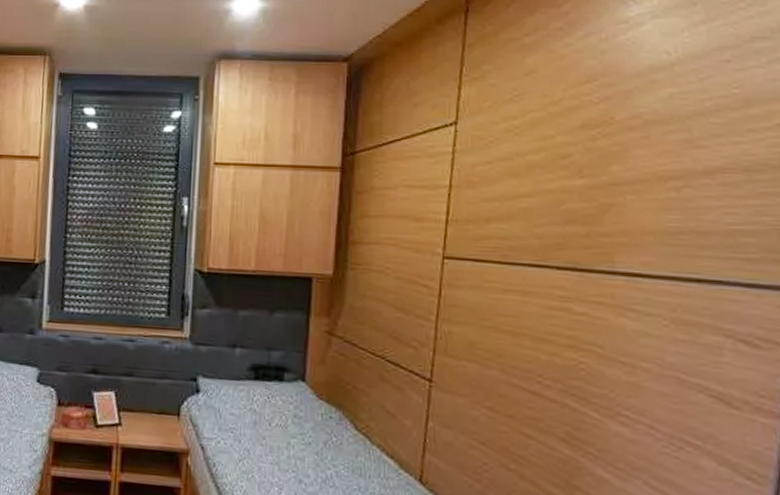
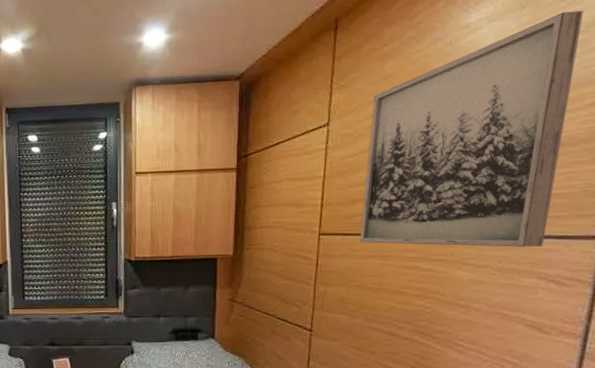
wall art: none [494,13,767,296] -> present [360,10,584,247]

